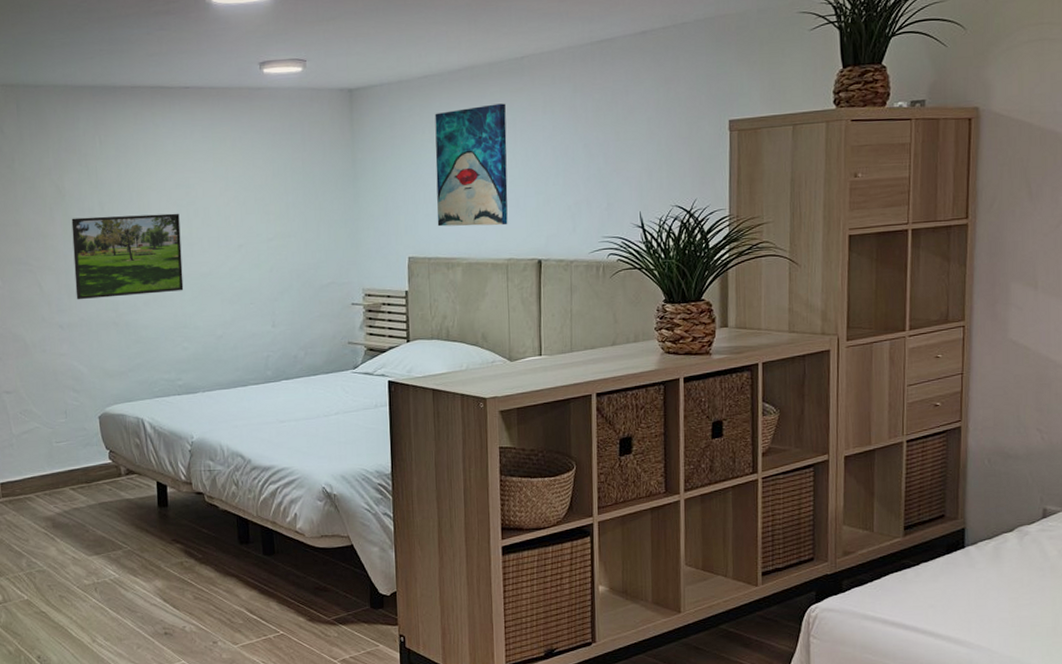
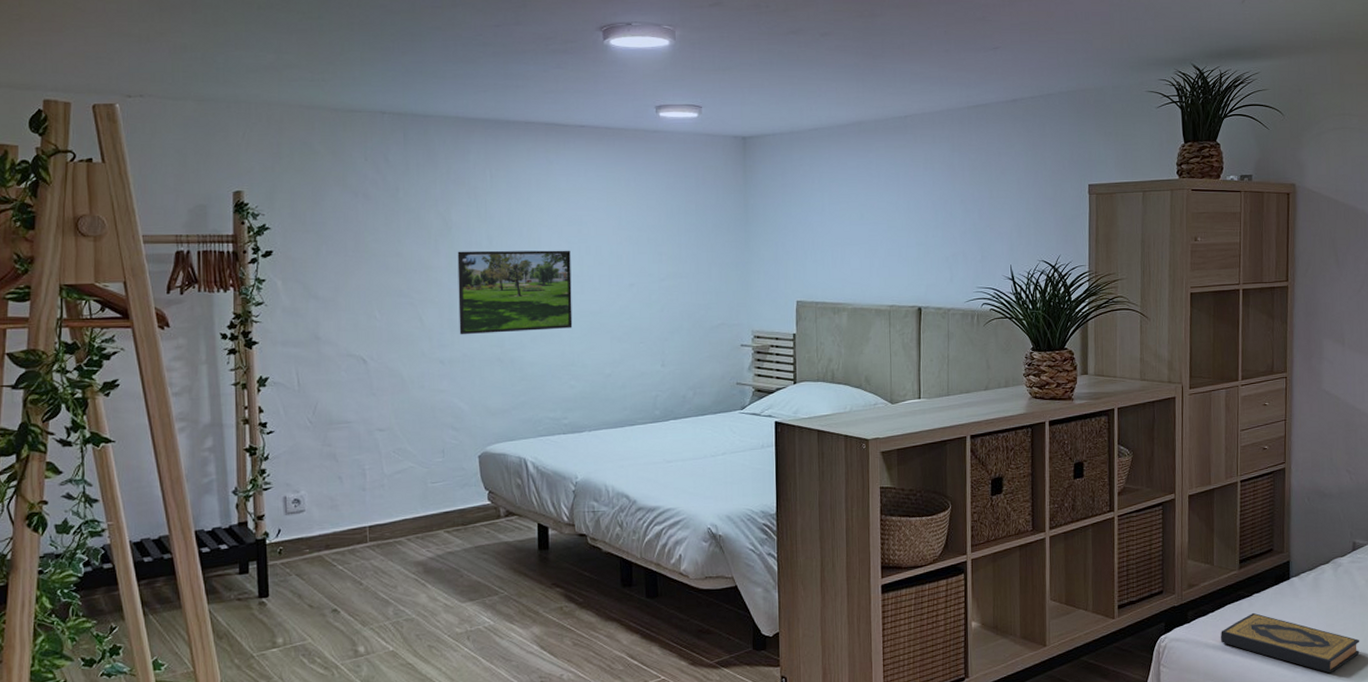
wall art: present [435,103,508,227] -> none [824,158,891,274]
hardback book: none [881,583,1049,651] -> present [1221,612,1360,674]

